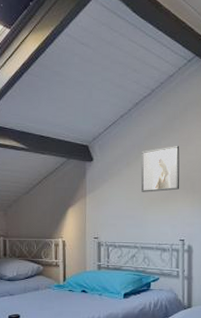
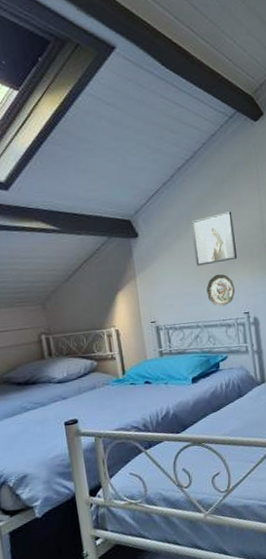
decorative plate: none [147,201,174,232] -> present [206,274,236,307]

